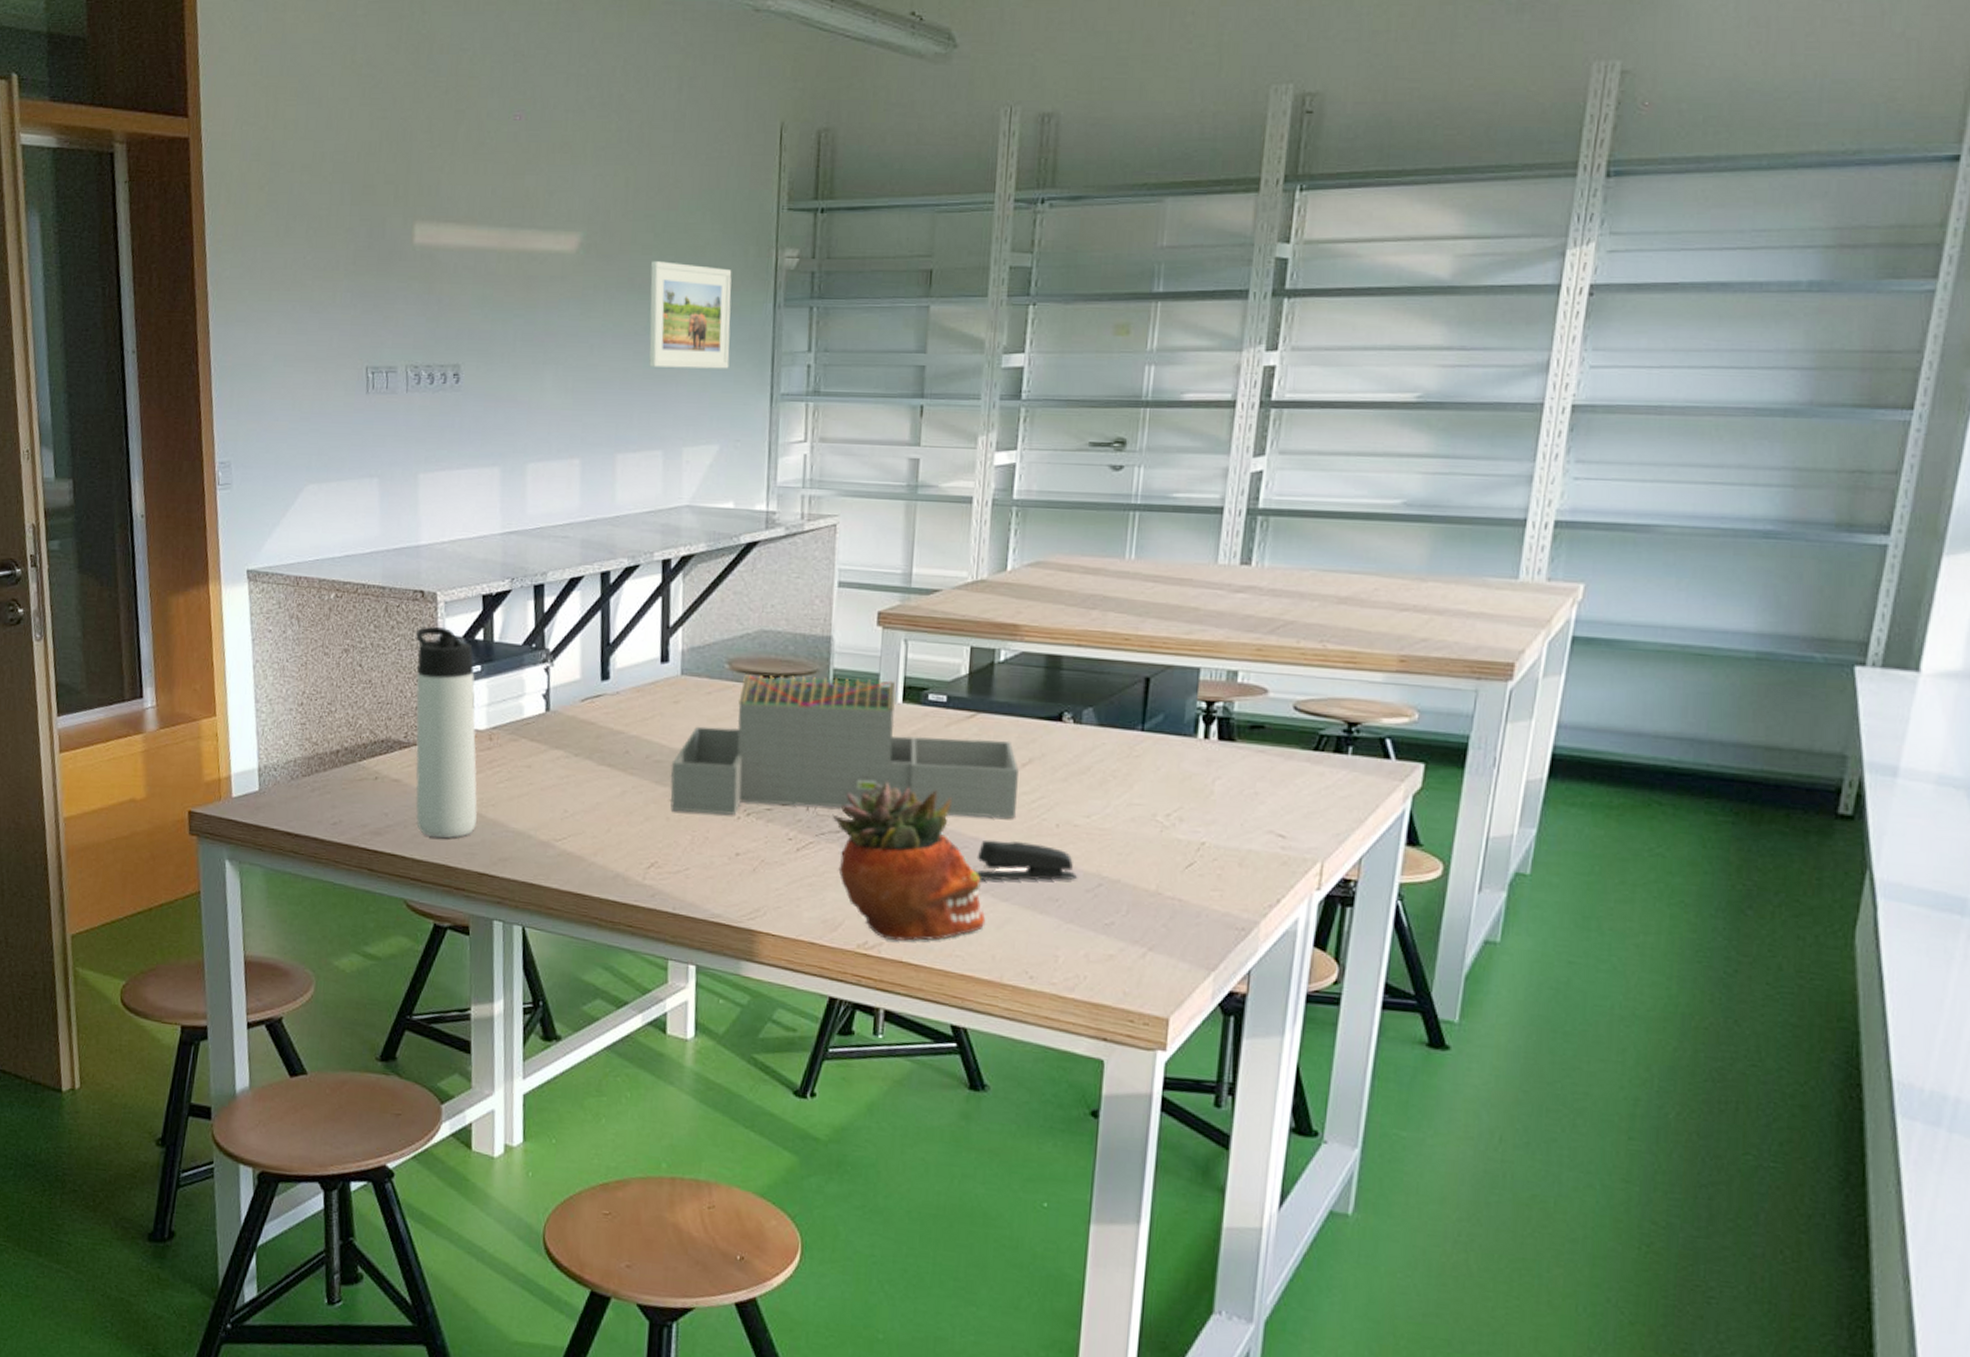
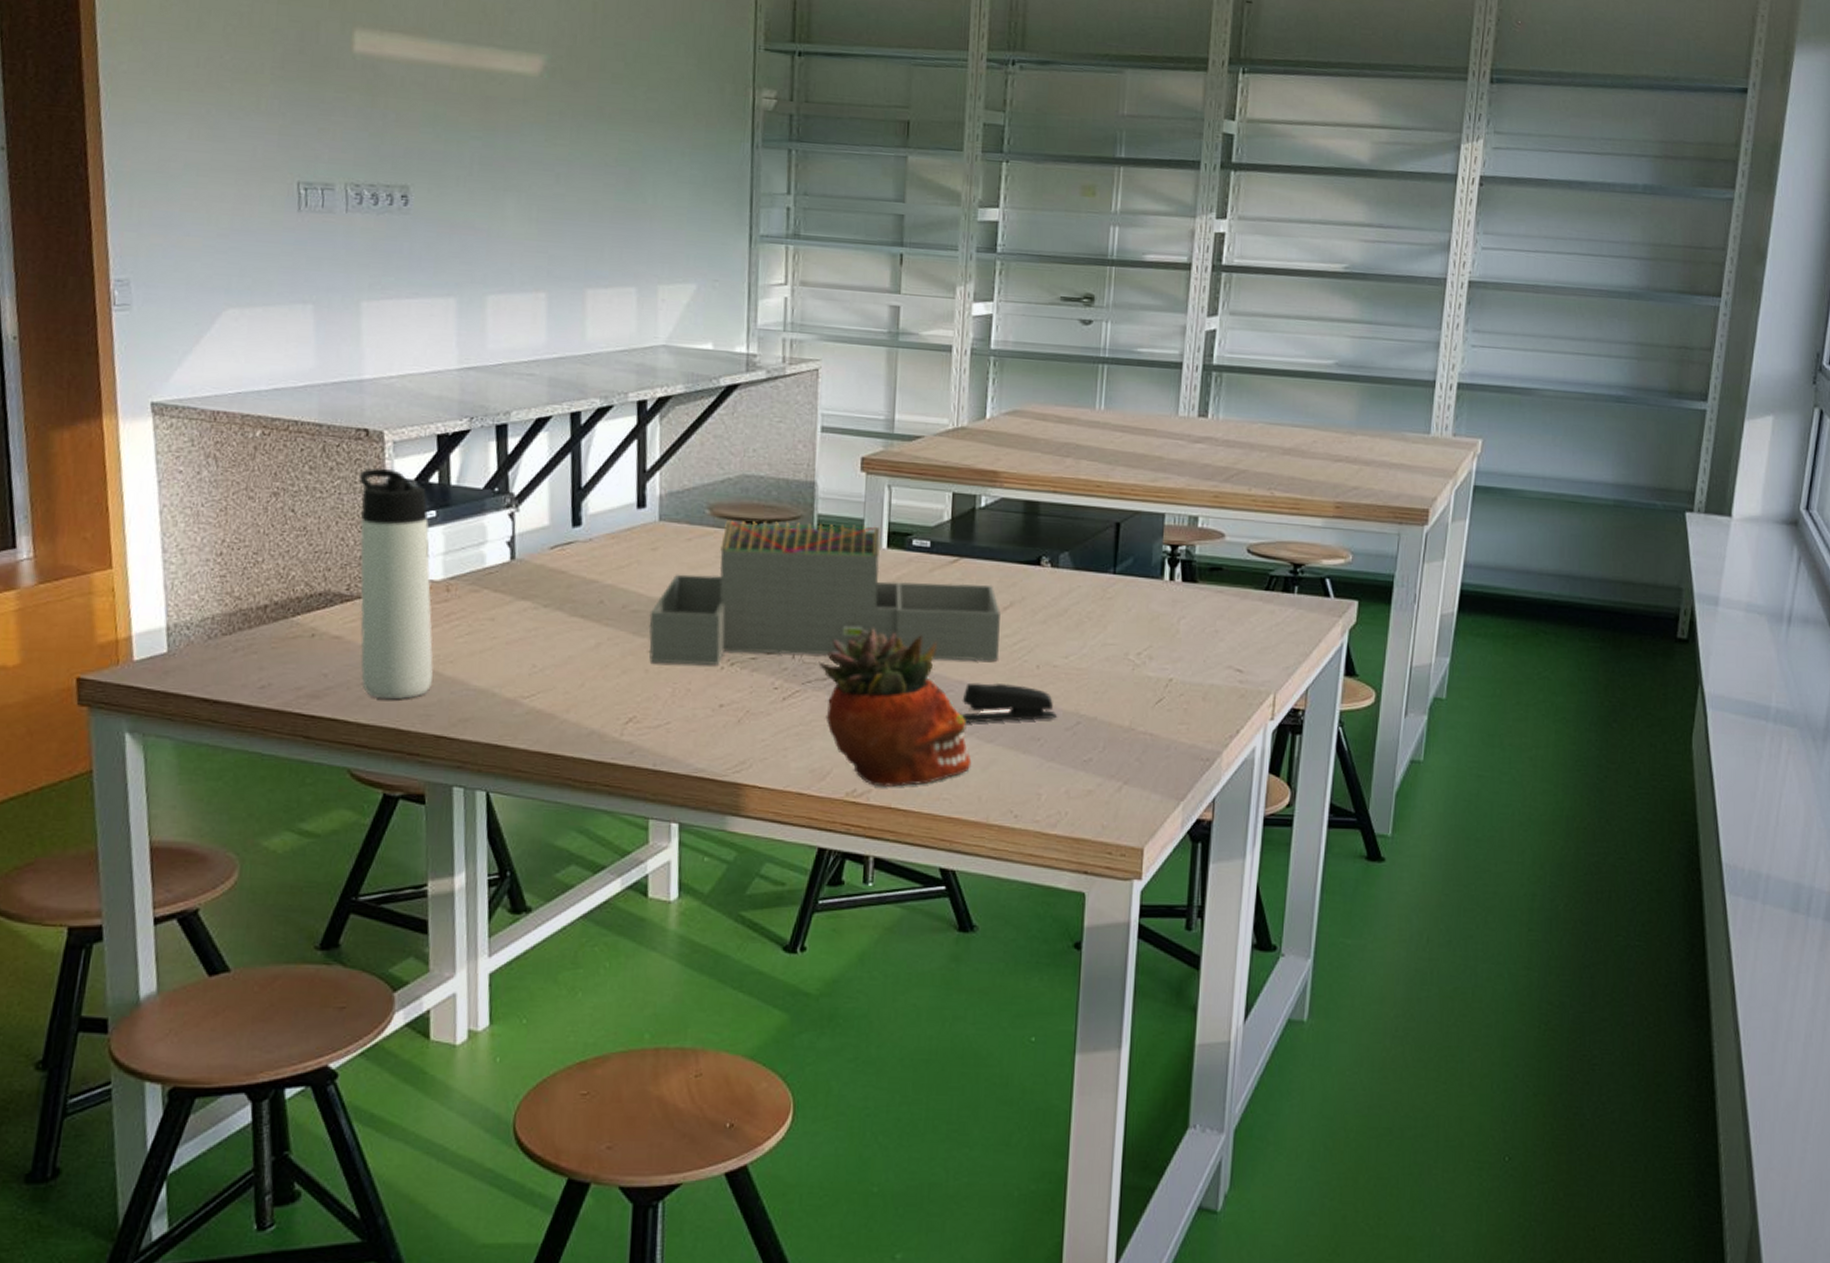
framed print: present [649,261,732,369] -> none [620,91,708,207]

